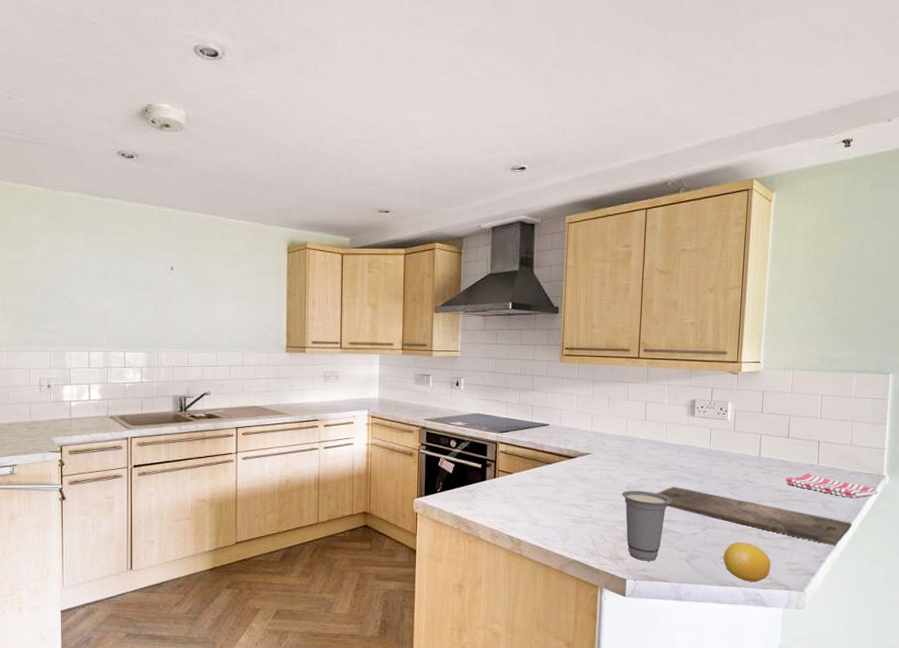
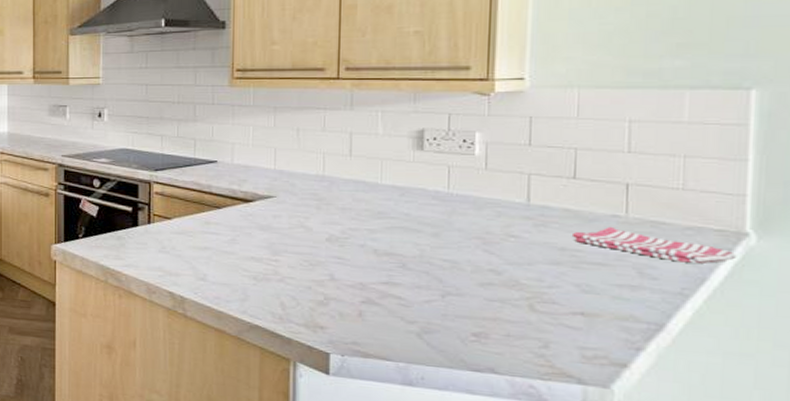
cup: present [621,490,672,561] -> none [319,243,393,333]
cutting board: present [655,486,852,546] -> none [368,239,691,329]
fruit: present [723,542,771,583] -> none [475,315,553,371]

